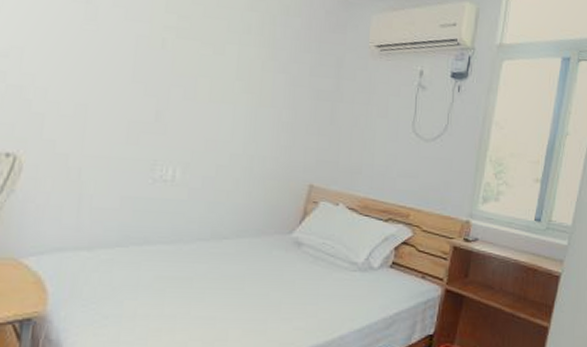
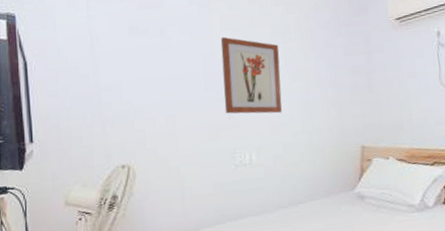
wall art: none [152,21,233,128] -> present [220,36,282,114]

